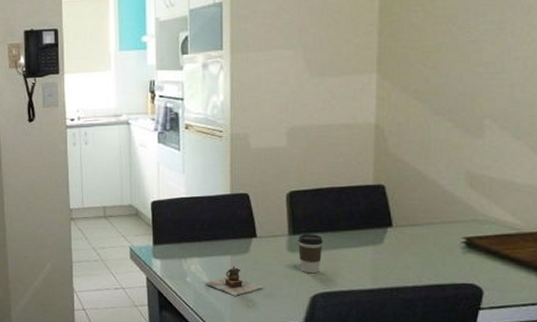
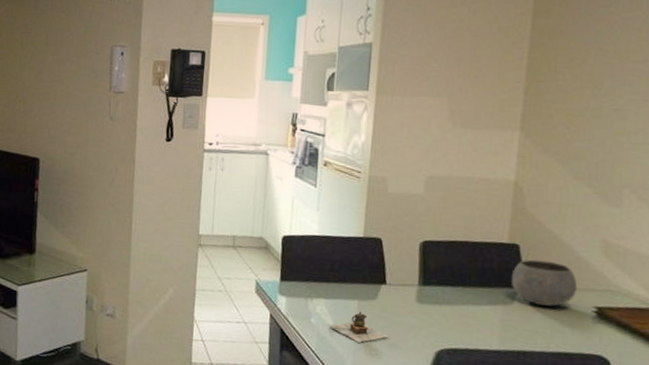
coffee cup: present [298,234,323,274] -> none [427,286,453,328]
bowl: none [379,198,446,242] -> present [511,259,578,307]

